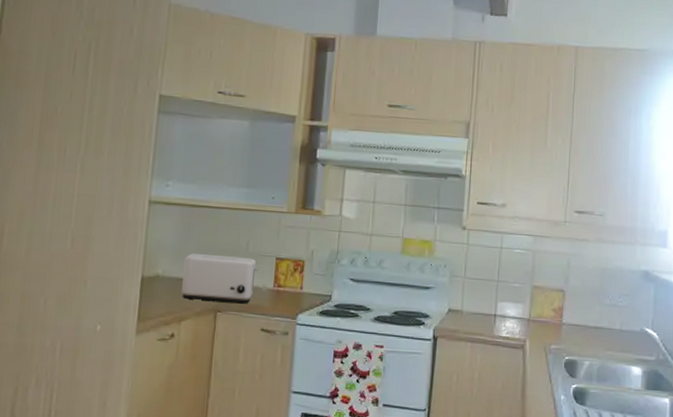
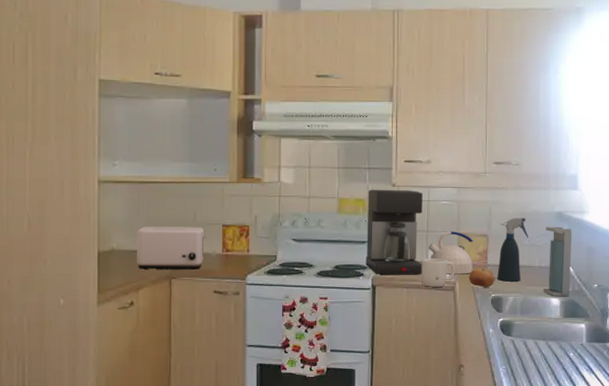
coffee maker: none [428,230,495,329] -> present [366,189,423,275]
mug: none [487,311,526,344] -> present [421,258,455,287]
kettle: none [498,283,548,332] -> present [428,231,474,275]
fruit: none [540,326,570,349] -> present [468,268,495,288]
spray bottle: none [572,273,610,345] -> present [497,218,529,282]
soap dispenser: none [623,286,659,366] -> present [543,226,572,296]

